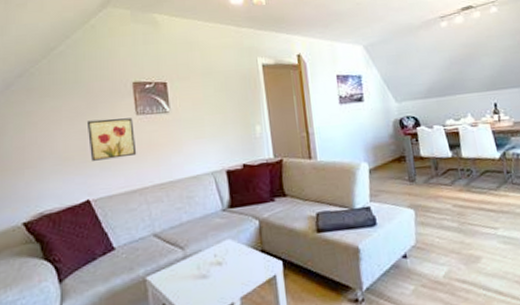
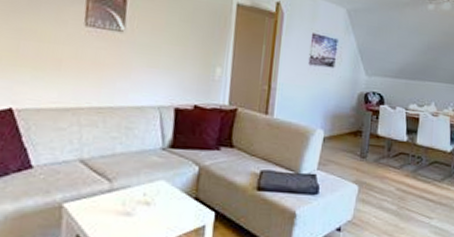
wall art: present [86,118,137,161] -> none [22,20,80,70]

